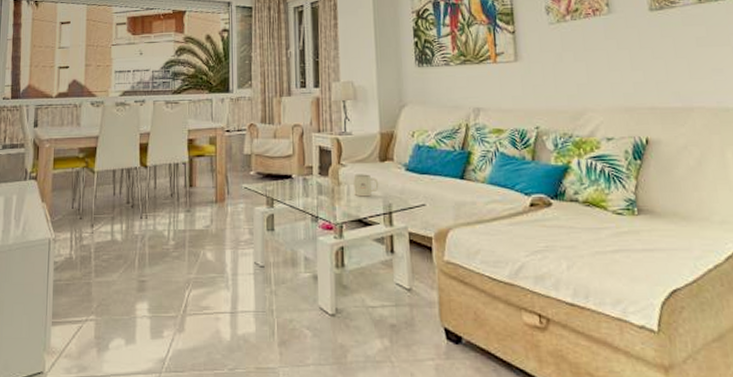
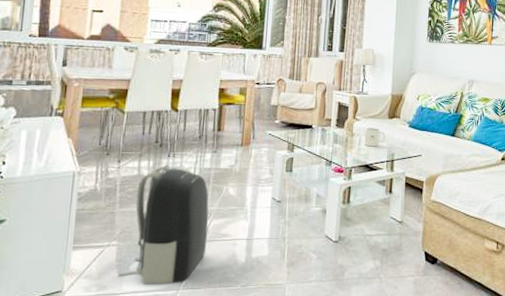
backpack: none [98,227,188,366] -> present [118,164,209,285]

